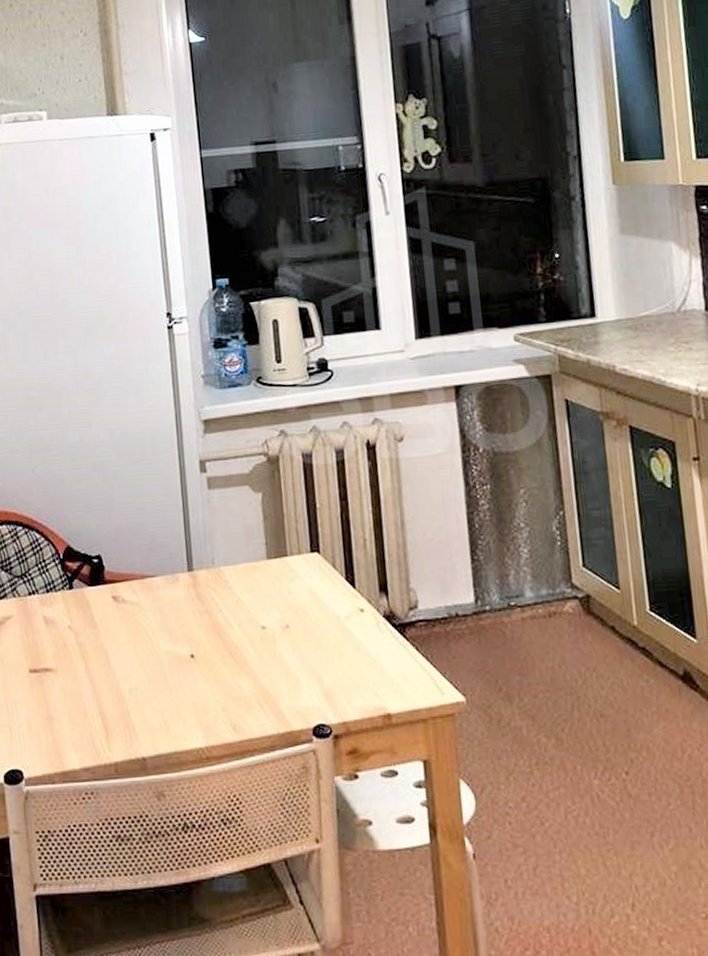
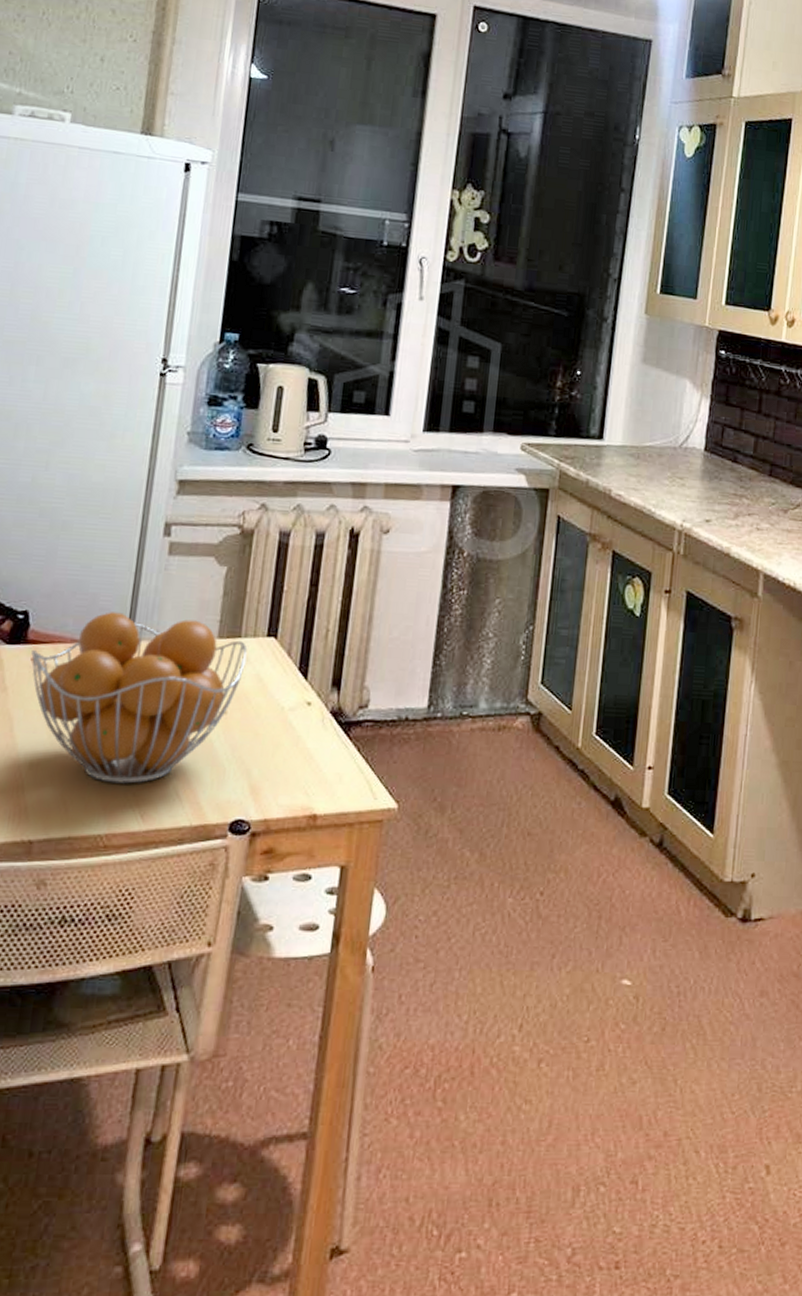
fruit basket: none [111,545,297,701] -> present [31,612,248,784]

